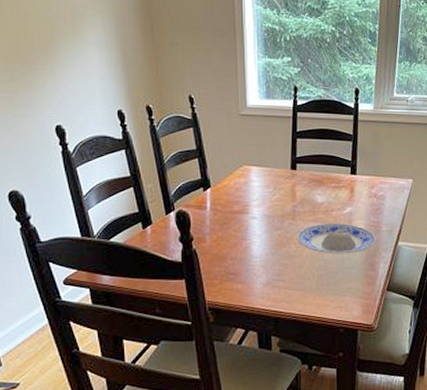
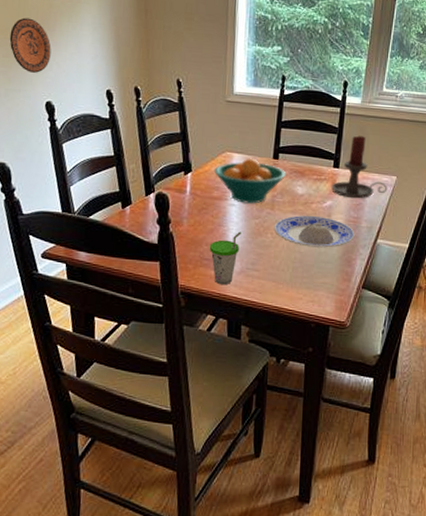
decorative plate: none [12,40,57,97] -> present [9,17,51,73]
fruit bowl: none [232,170,305,216] -> present [213,158,287,204]
cup: none [233,244,265,298] -> present [209,231,241,285]
candle holder: none [350,141,405,204] -> present [331,135,388,199]

